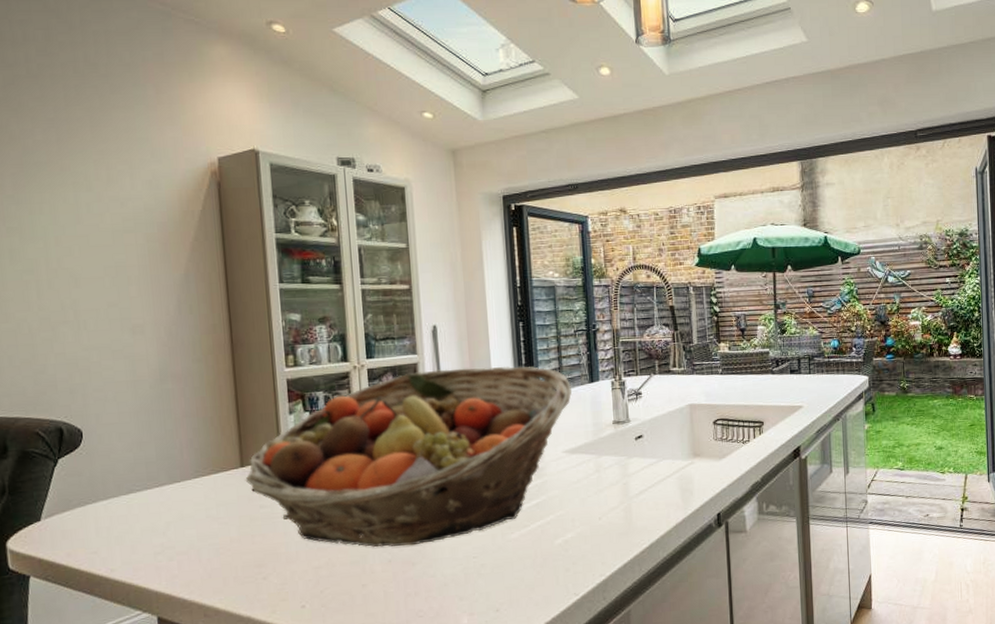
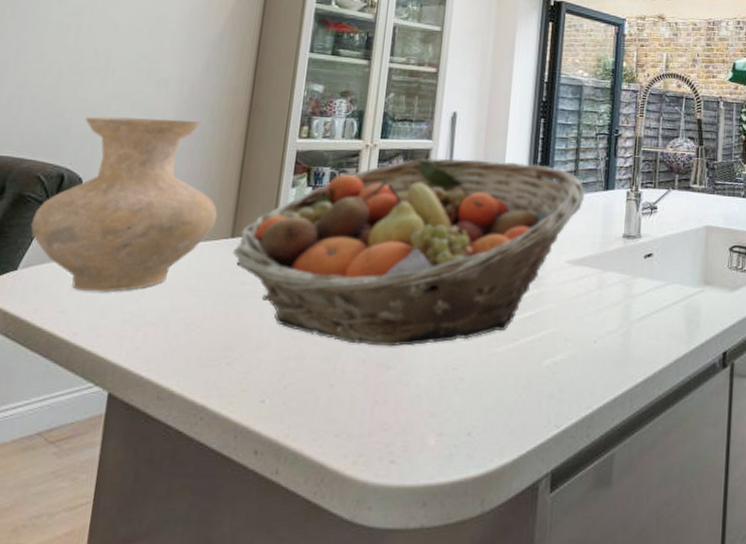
vase: none [42,363,223,532] -> present [31,116,218,292]

